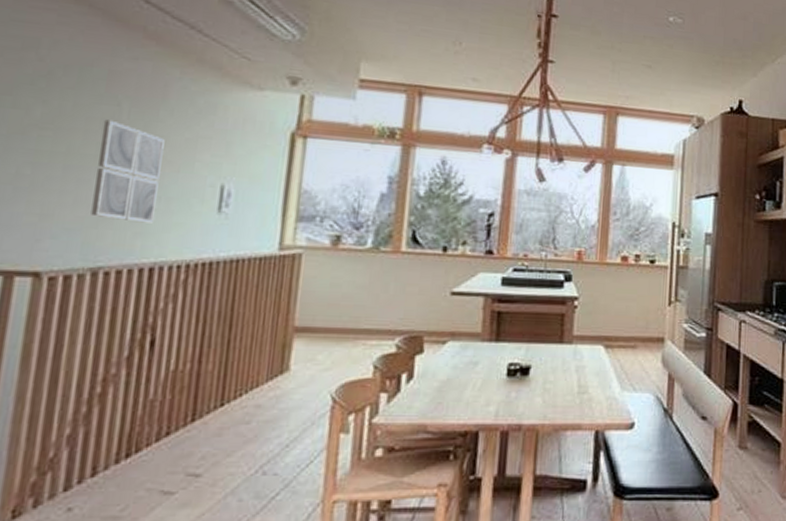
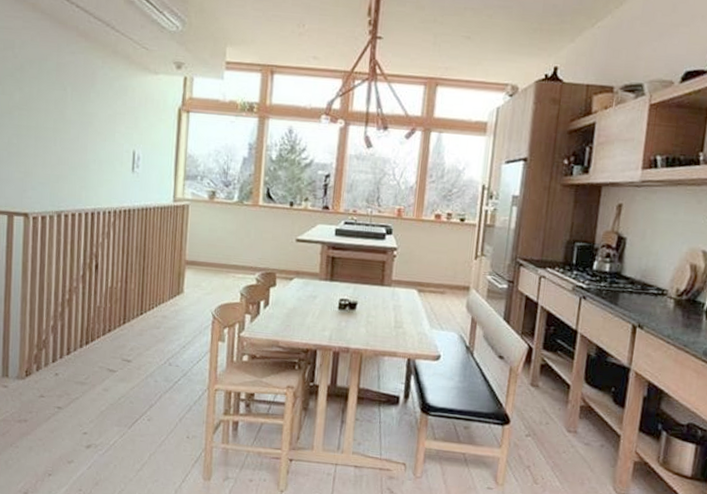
wall art: present [91,119,165,224] -> none [54,101,95,180]

